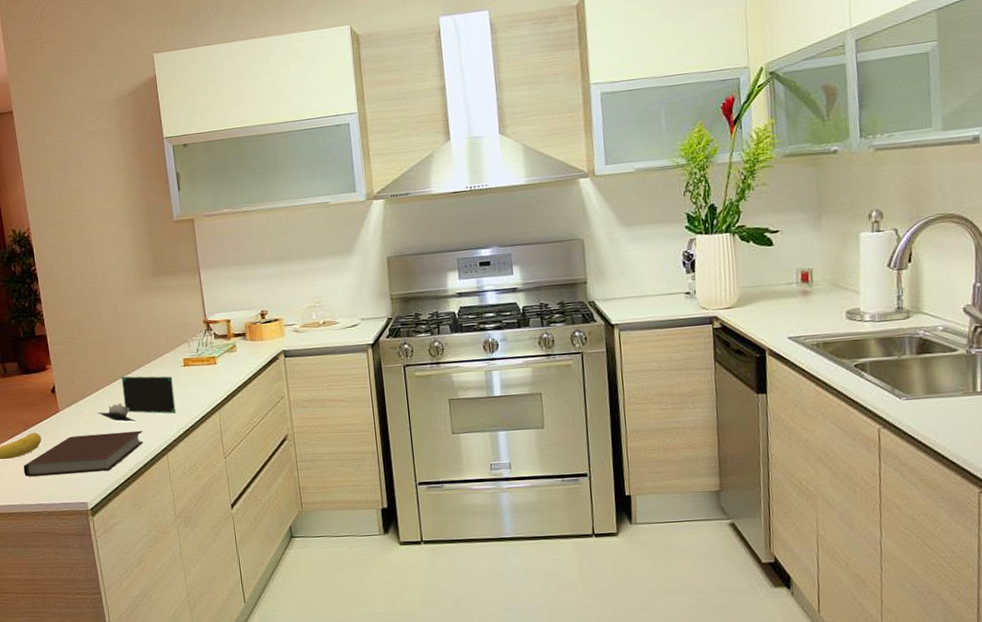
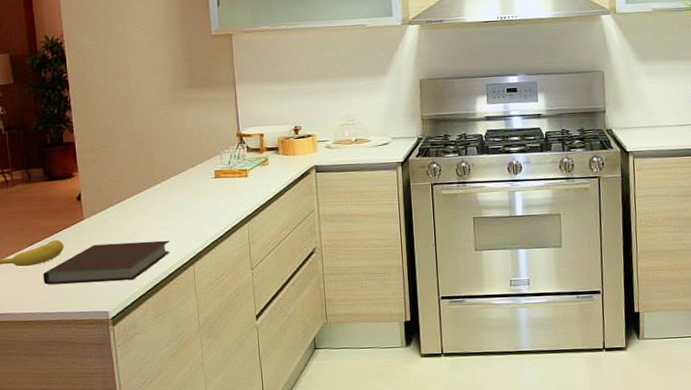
display stand: present [97,376,176,422] -> none [123,186,205,232]

